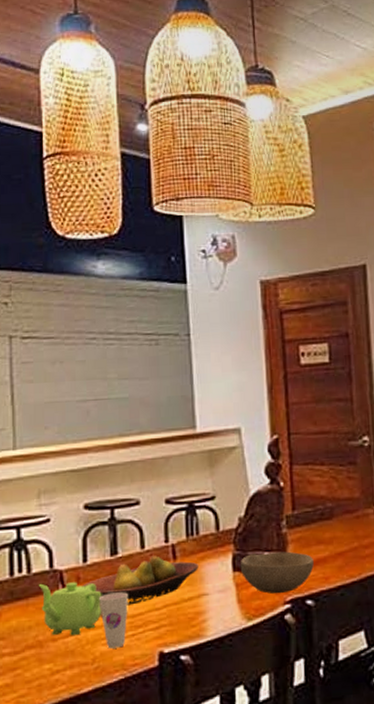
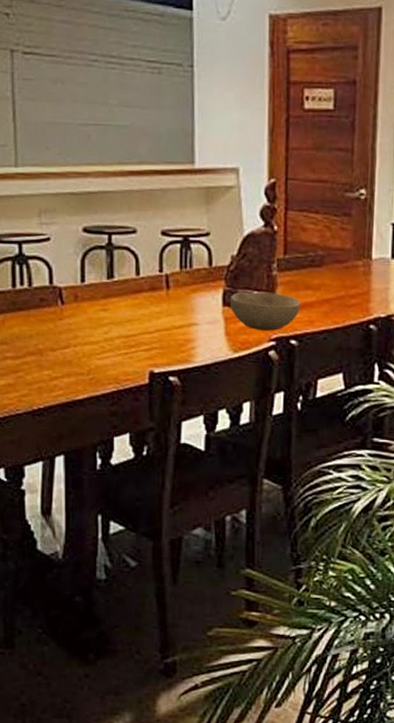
teapot: present [38,582,102,636] -> none [38,297,98,348]
fruit bowl: present [82,555,199,606] -> none [79,283,190,327]
cup: present [98,592,128,649] -> none [94,313,122,364]

